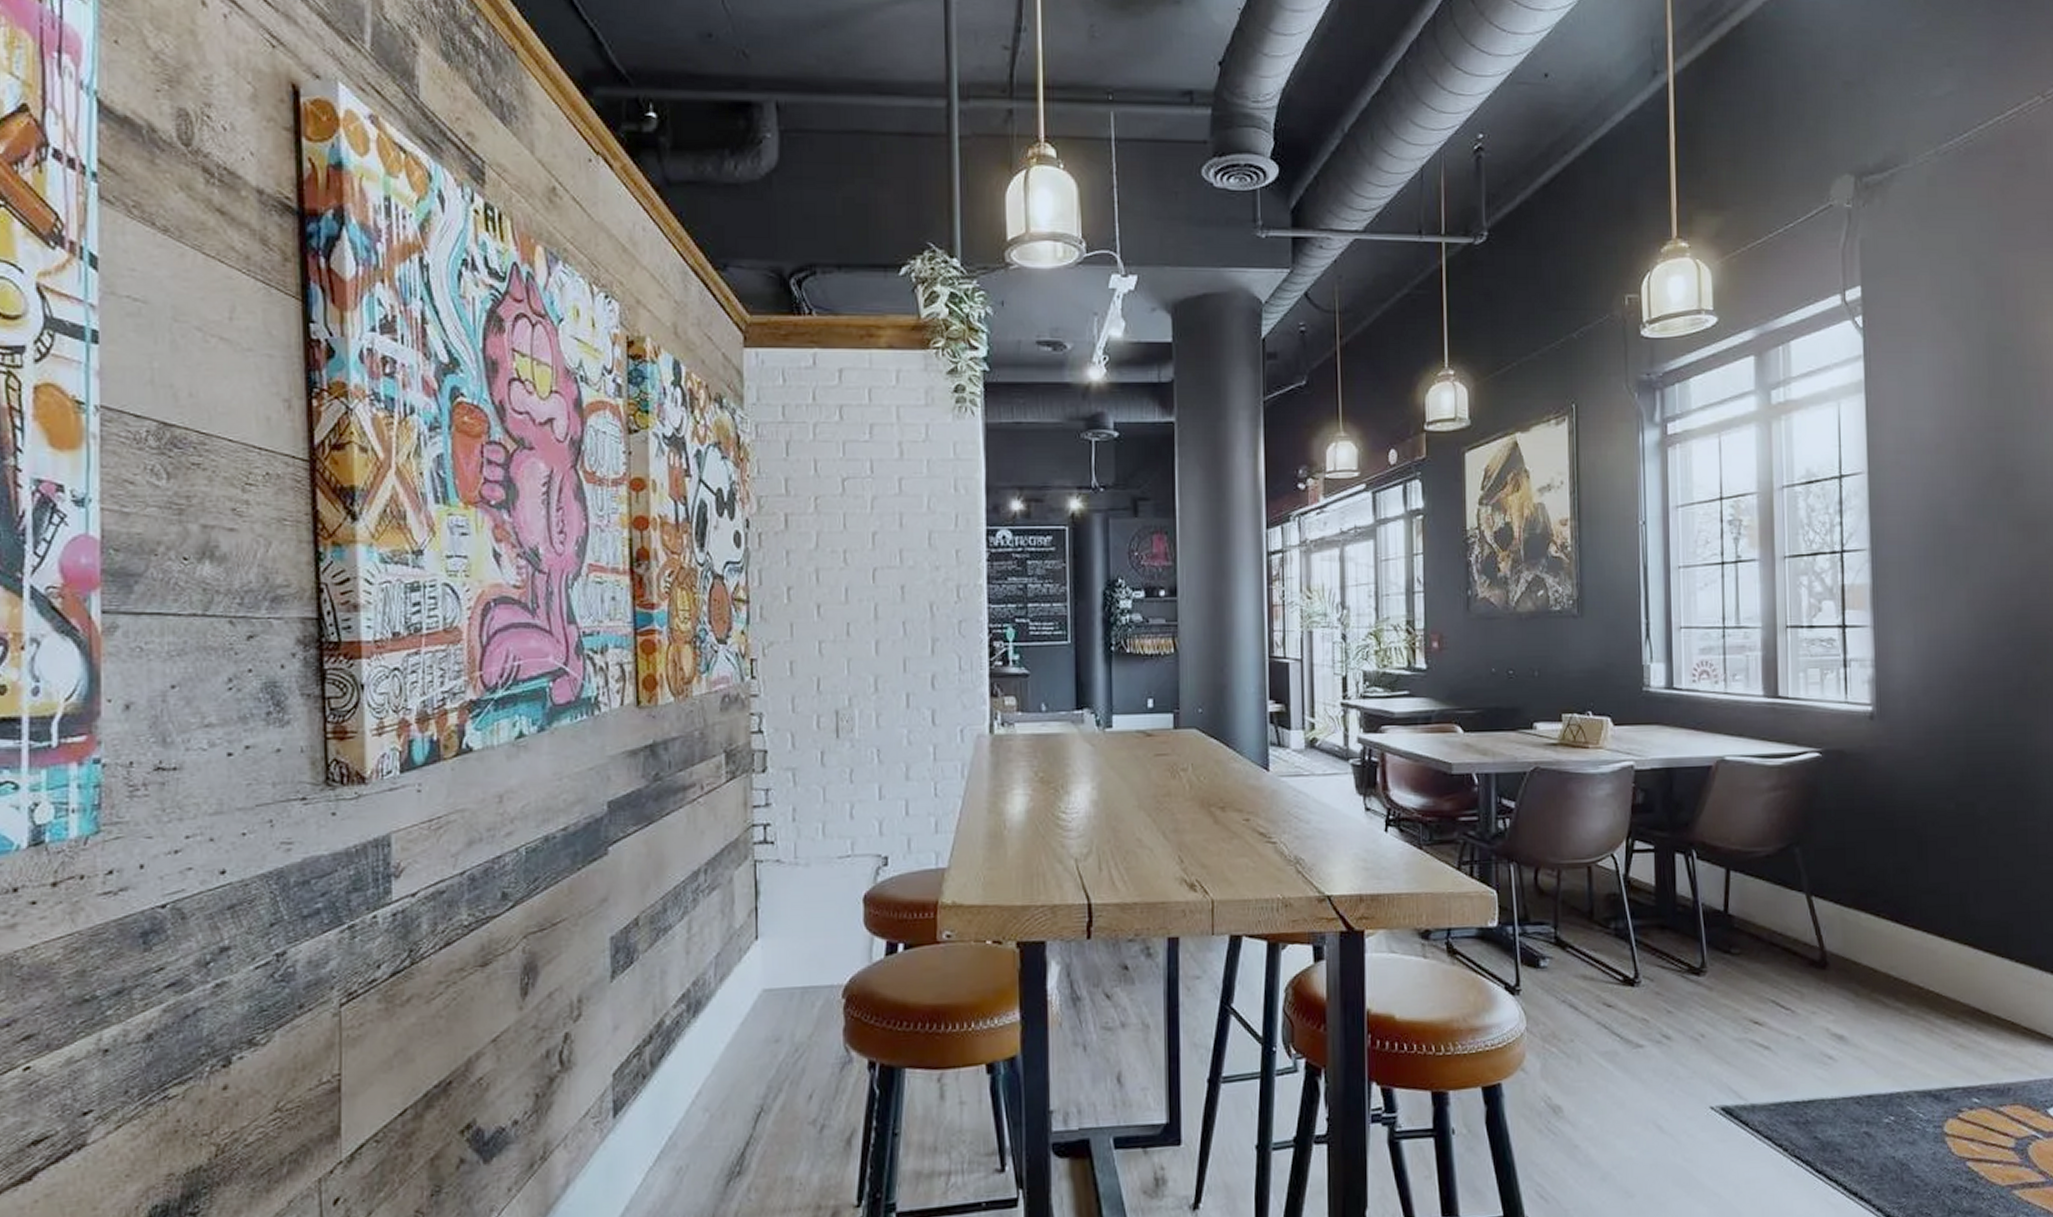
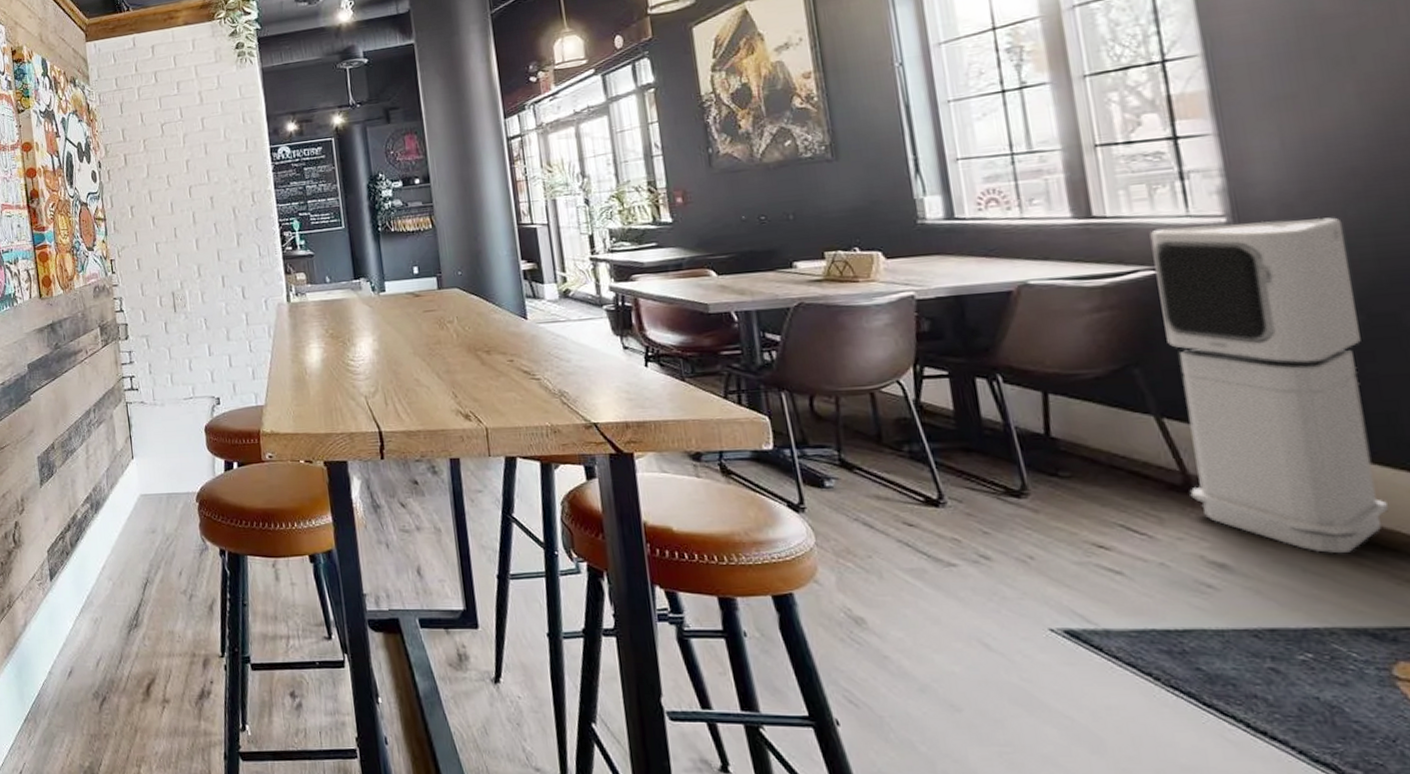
air purifier: none [1818,711,1955,1023] -> present [1149,217,1390,554]

